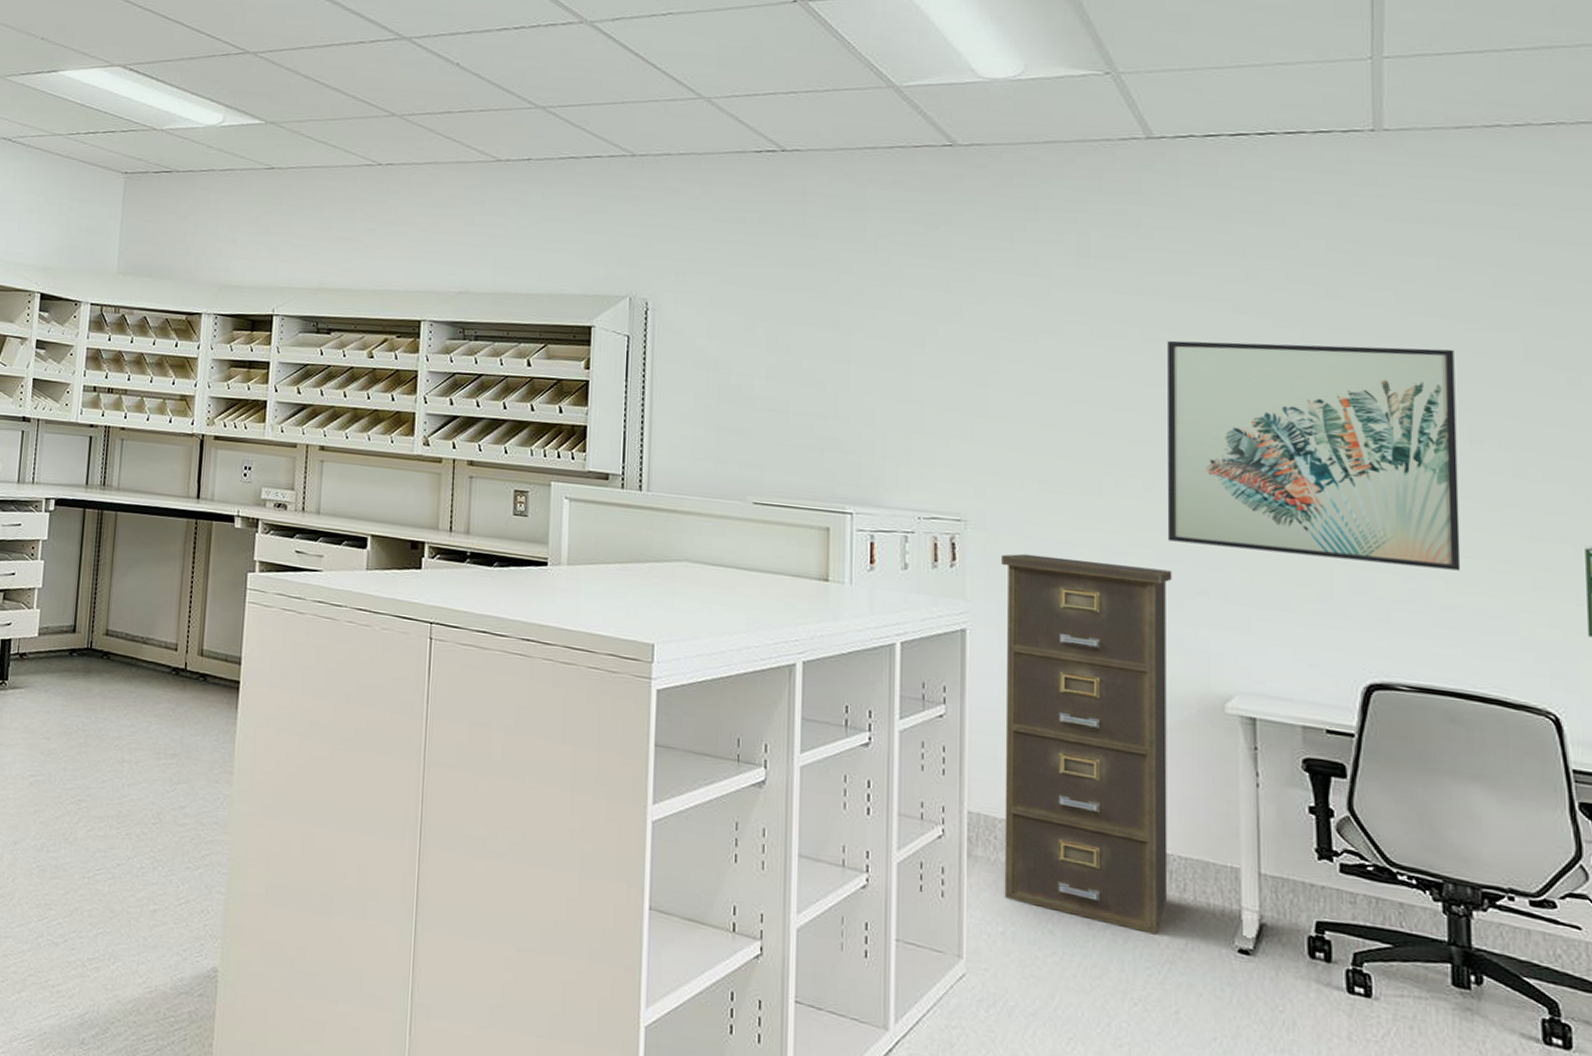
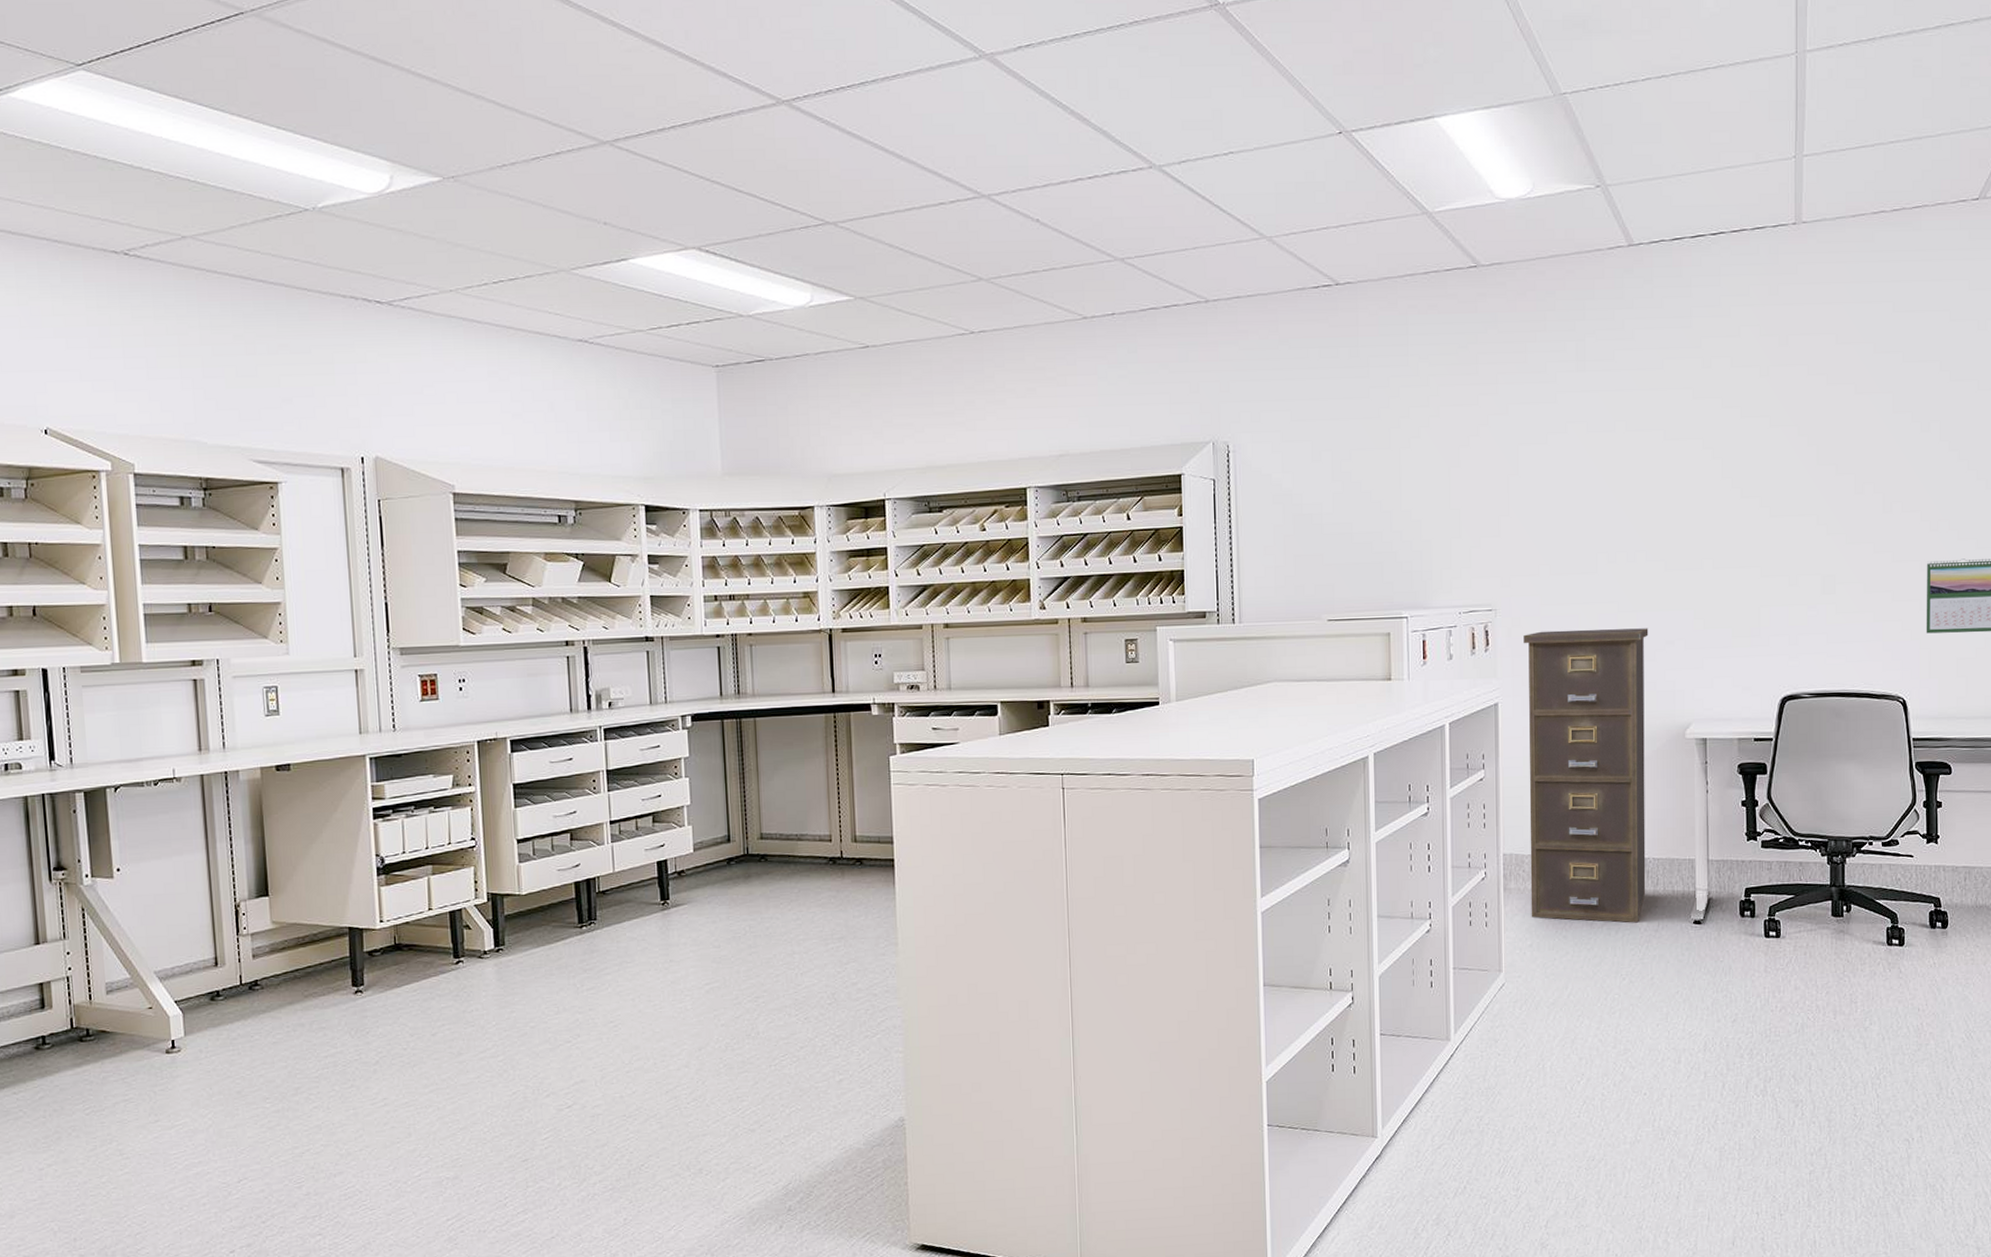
wall art: present [1167,340,1461,571] -> none [1644,412,1846,603]

